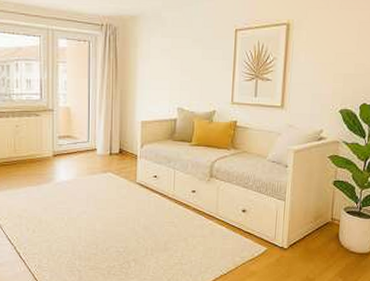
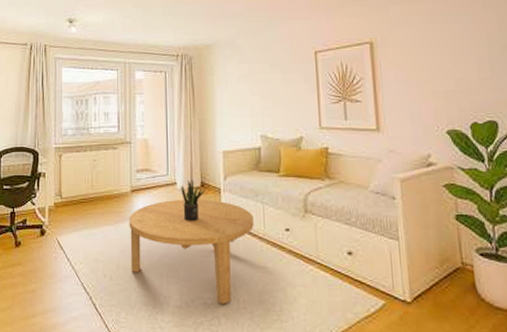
coffee table: none [51,164,165,252] -> present [129,199,254,305]
potted plant: none [101,146,123,184] -> present [181,179,206,222]

